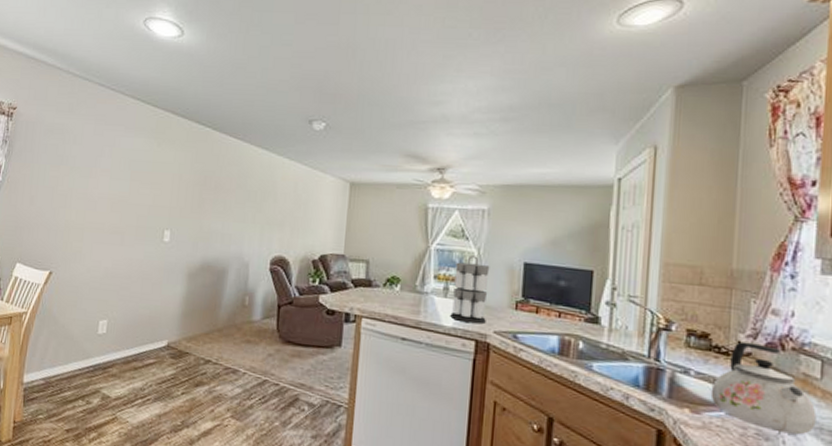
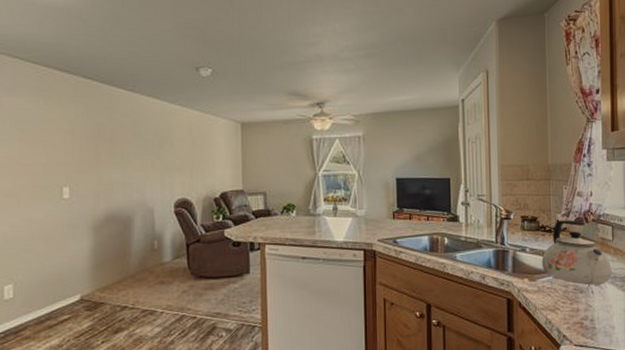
spice rack: present [450,255,490,325] -> none [341,177,371,236]

